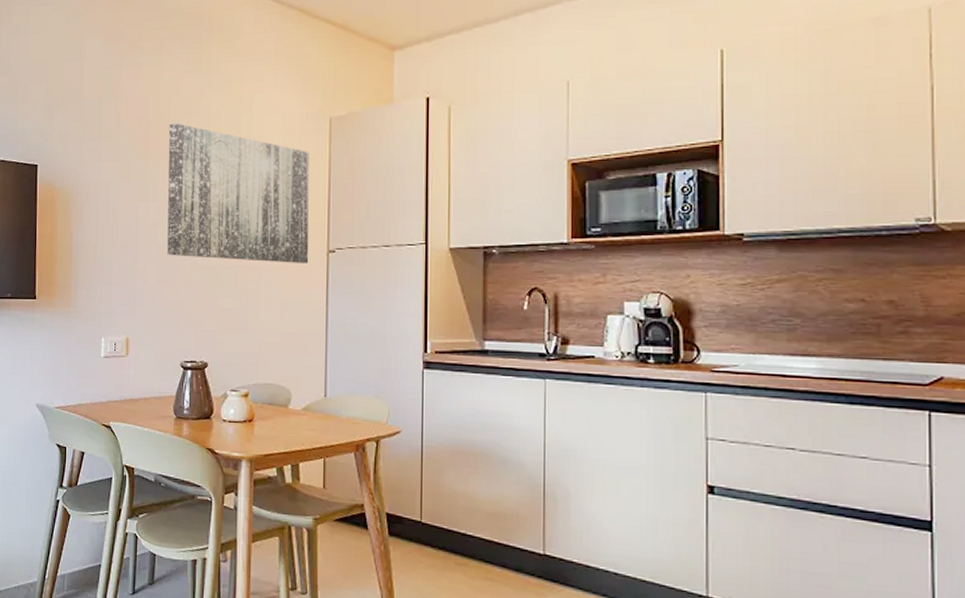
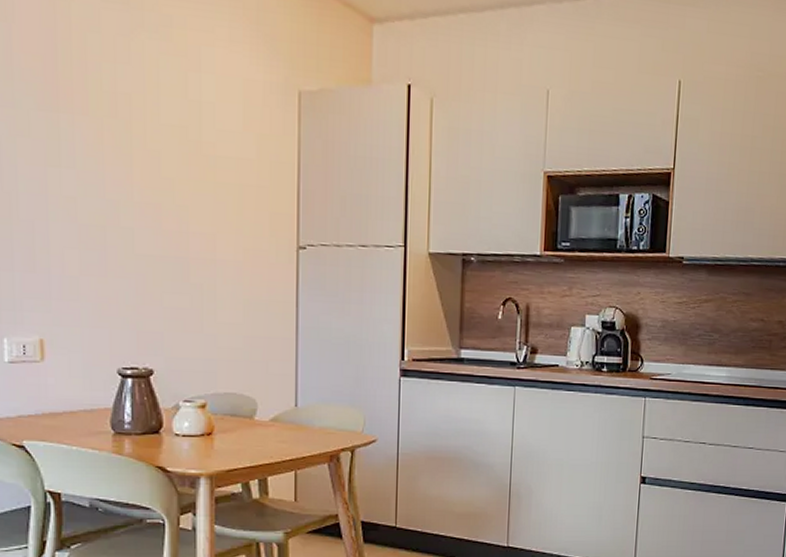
wall art: present [167,123,310,263] -> none [86,68,276,260]

